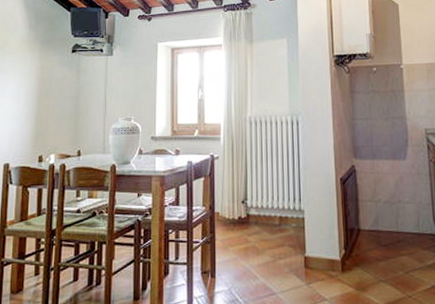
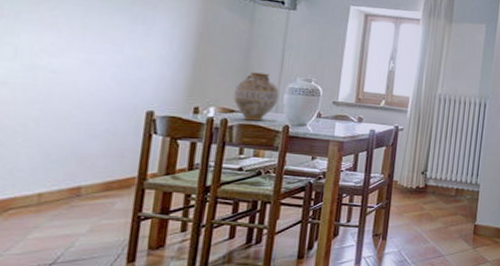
ceramic jug: none [67,117,106,164] -> present [232,72,280,121]

